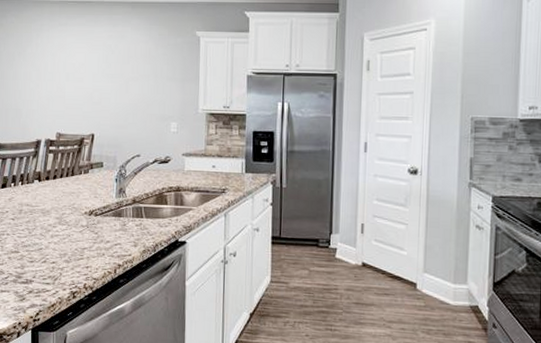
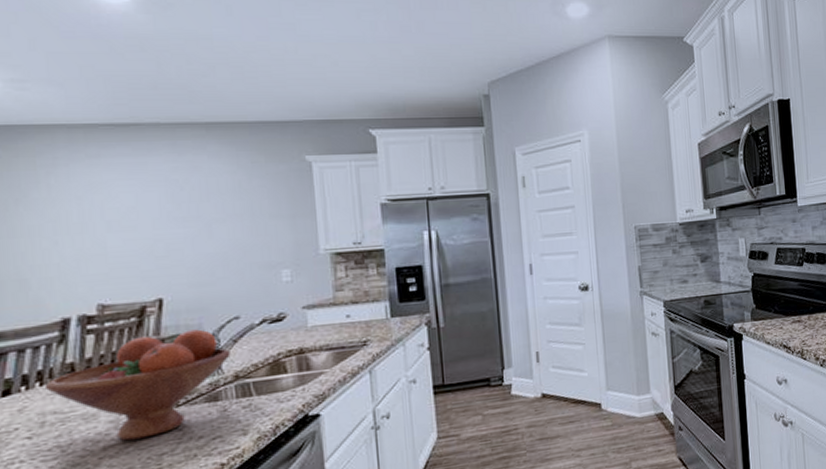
fruit bowl: none [24,160,132,235] -> present [46,329,231,441]

